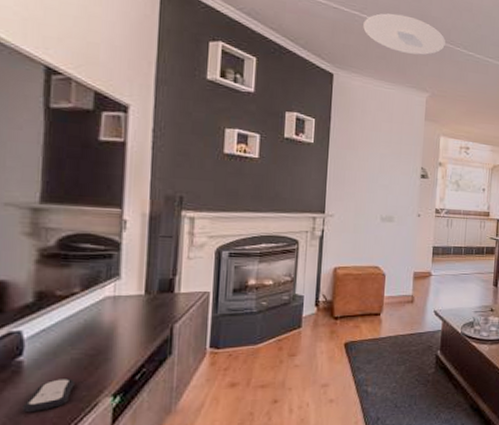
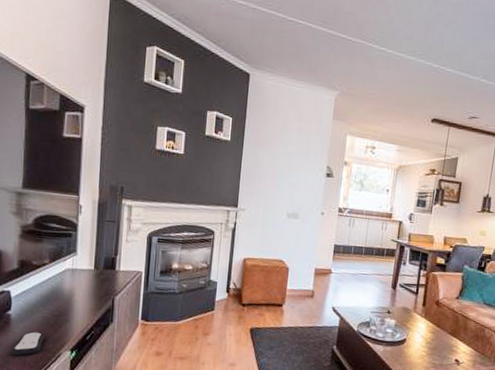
ceiling light: present [363,13,445,55] -> none [278,10,357,53]

